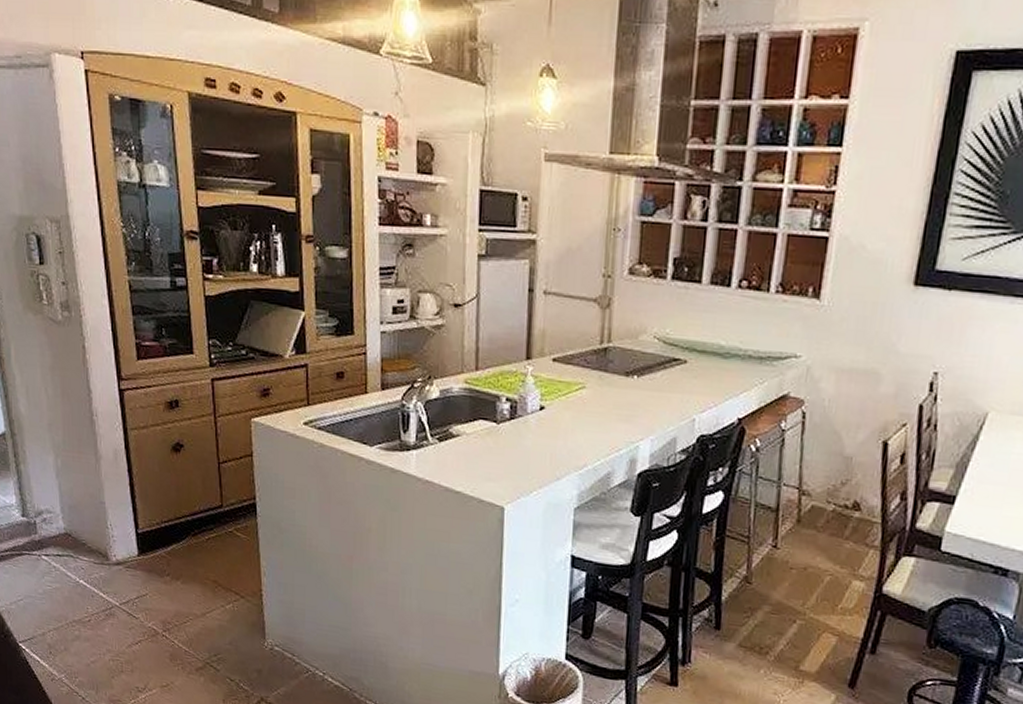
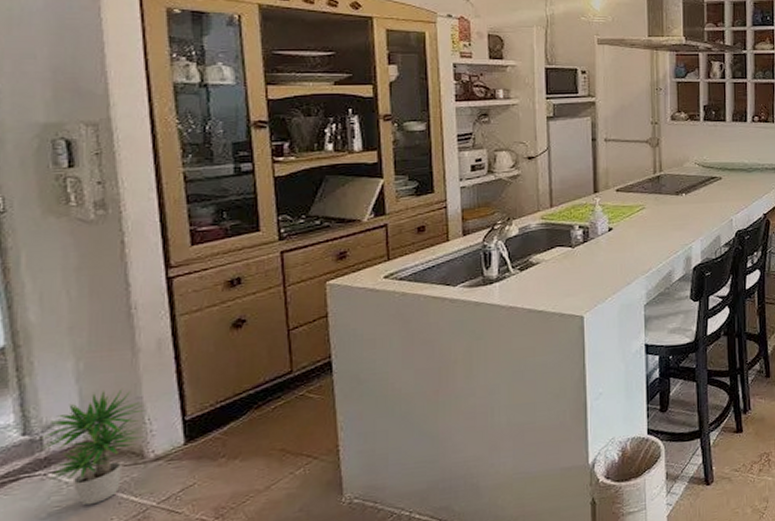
potted plant: none [35,489,108,592] -> present [41,389,146,506]

